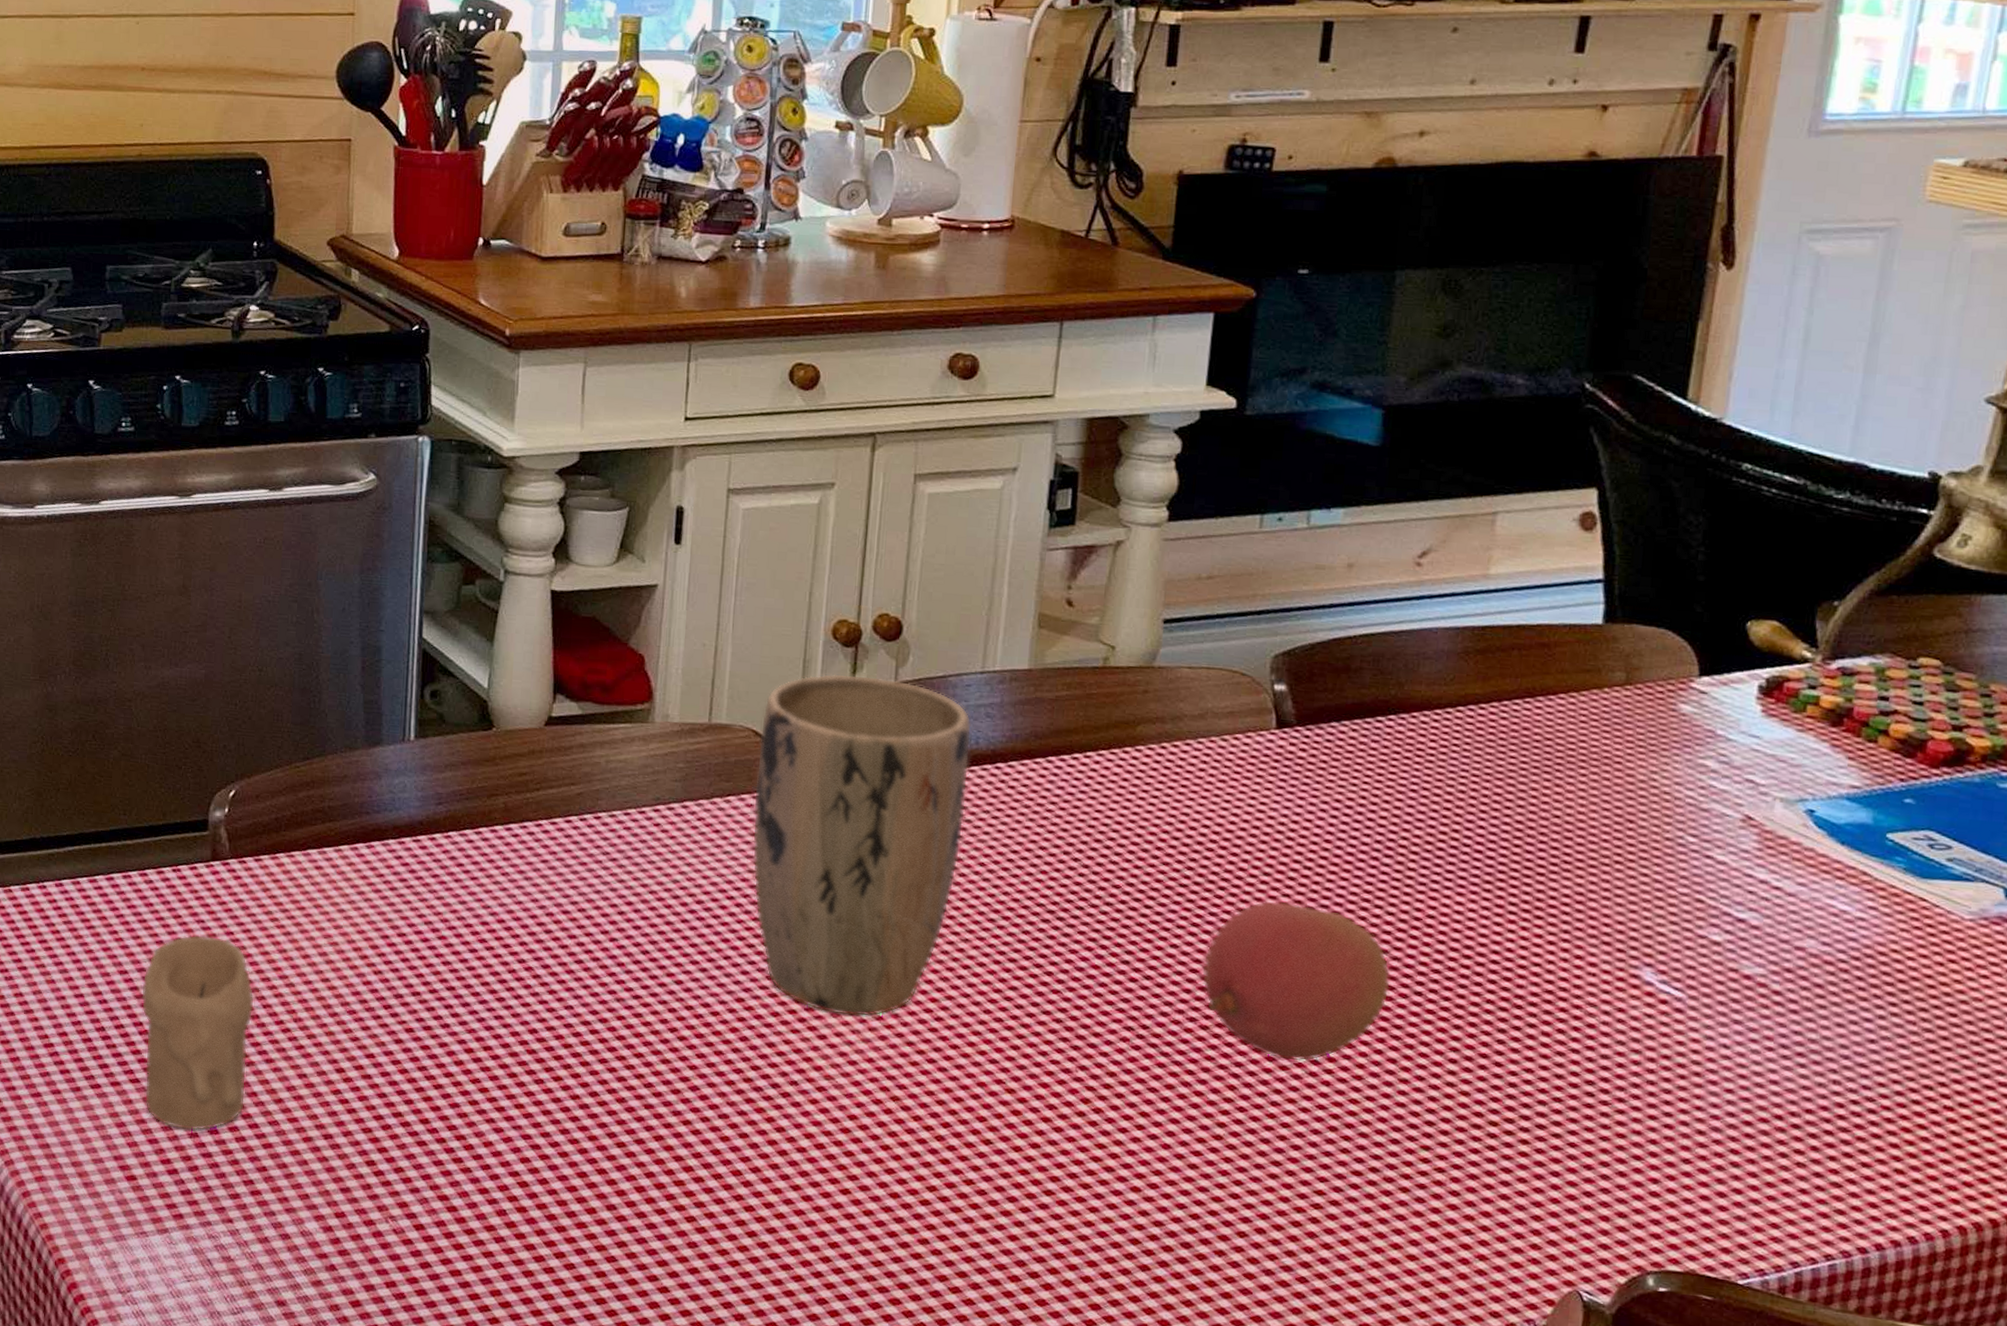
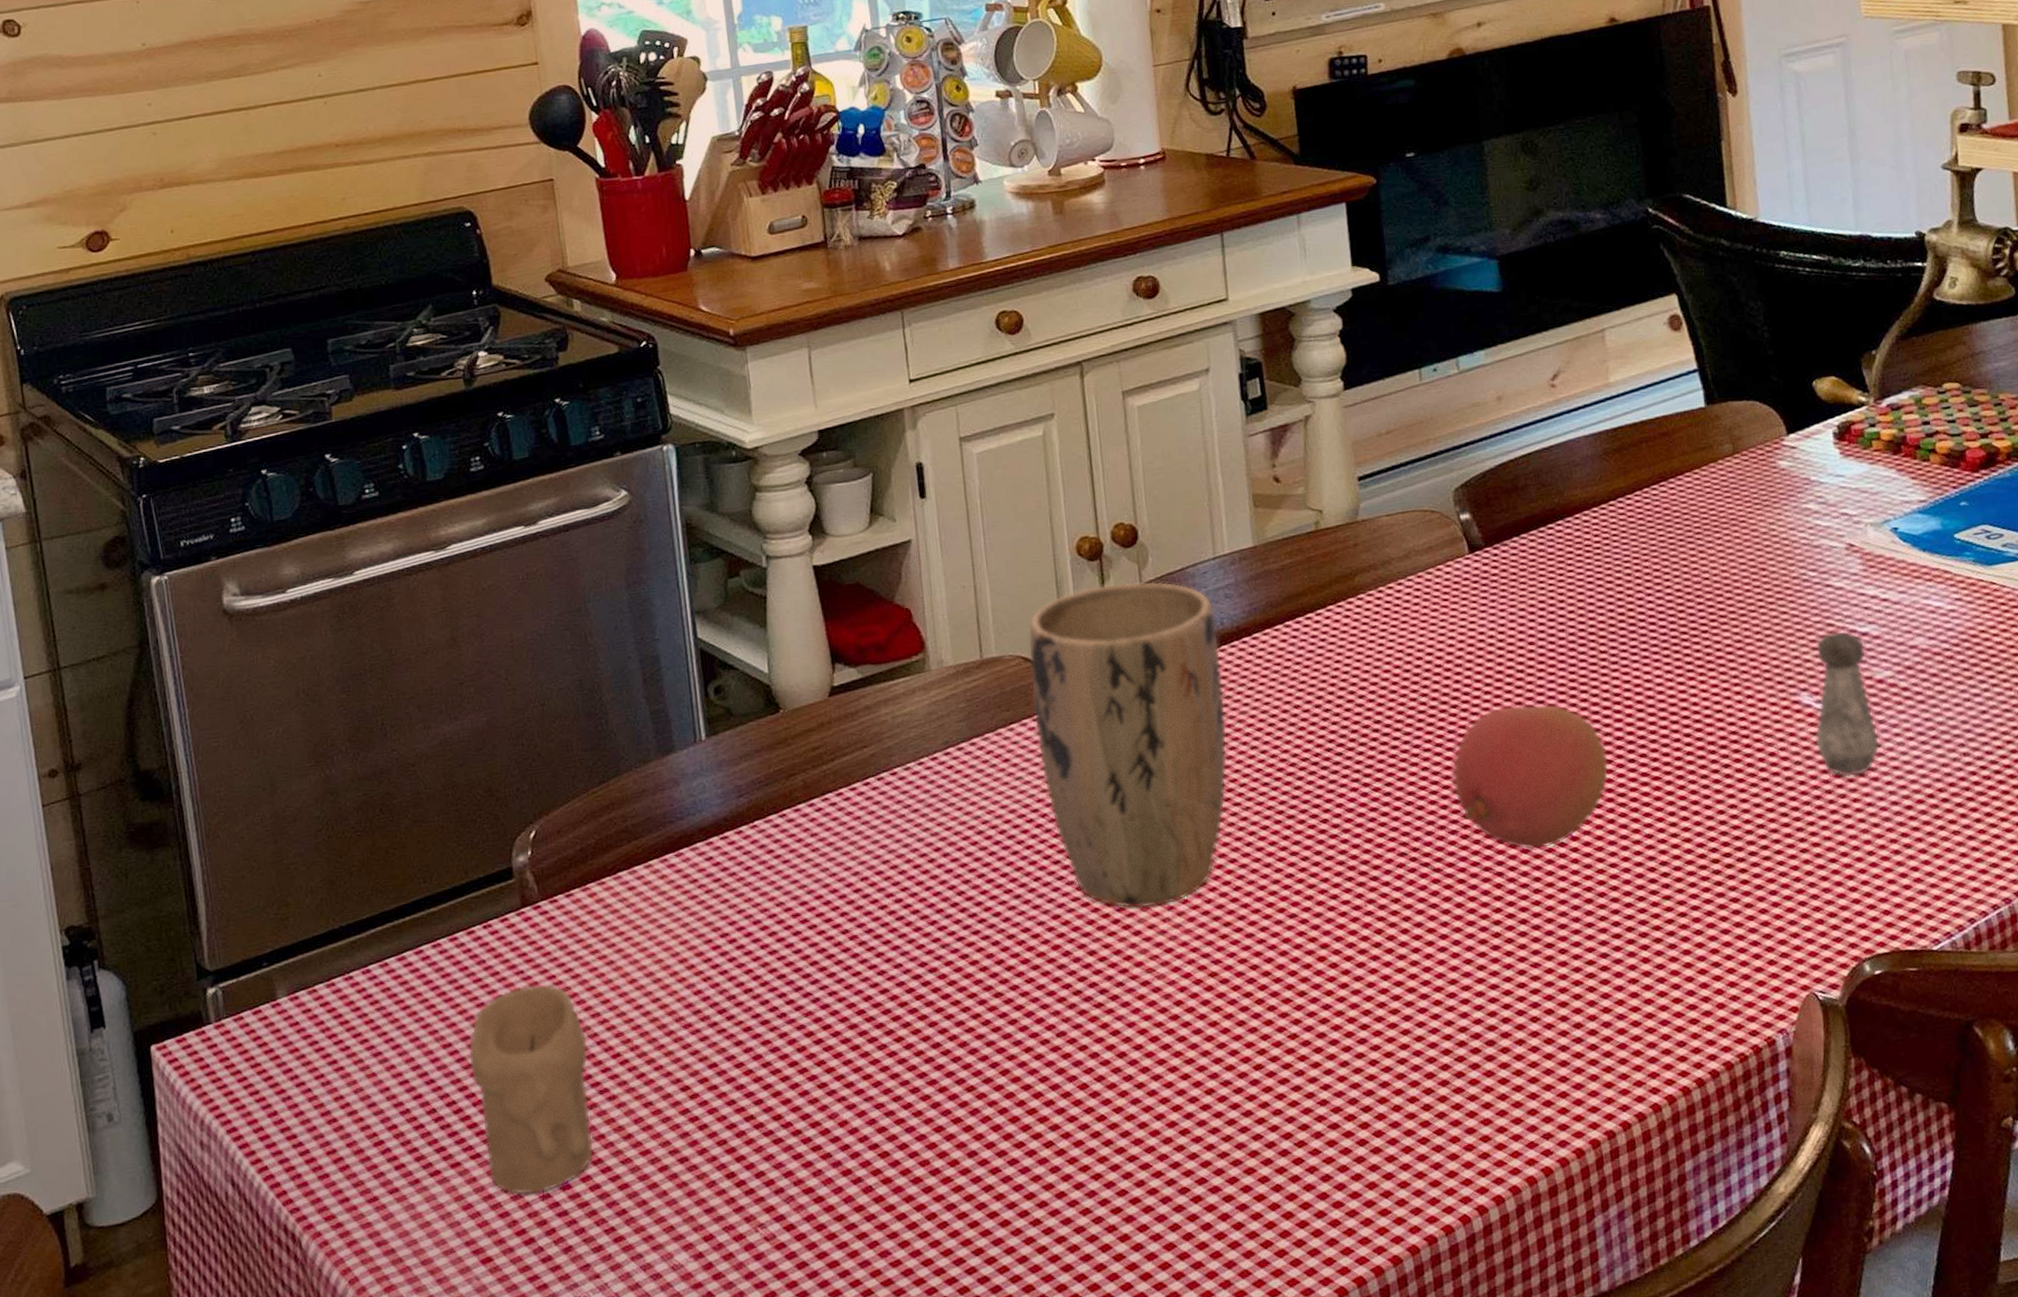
salt shaker: none [1647,908,1738,1075] -> present [1815,631,1880,777]

